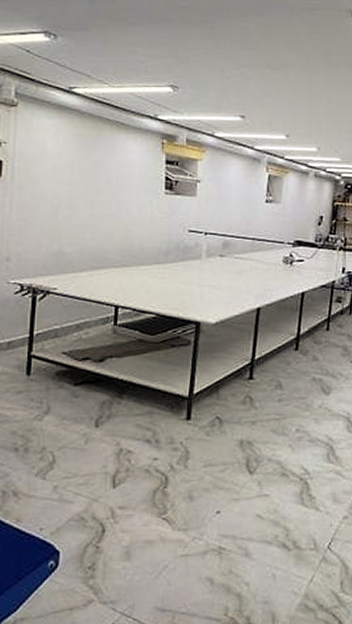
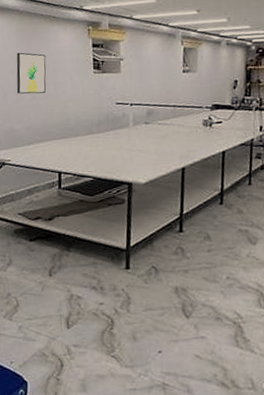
wall art: none [70,161,109,212] -> present [16,52,46,94]

